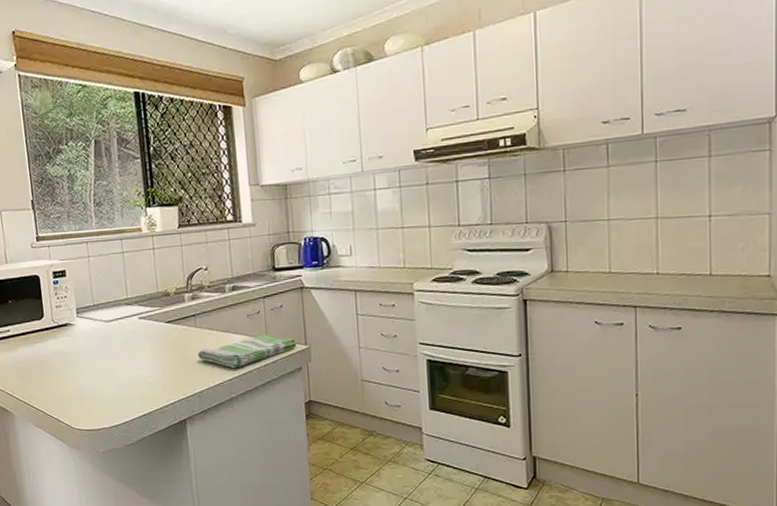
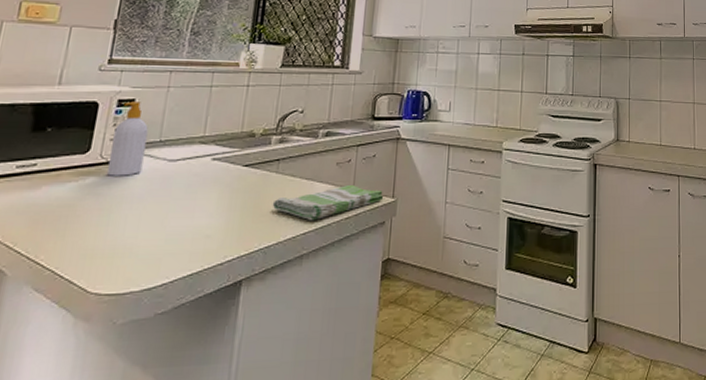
soap bottle: none [57,272,86,337] -> present [107,101,149,176]

